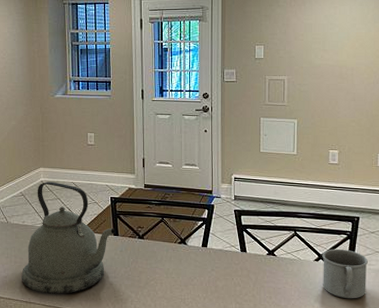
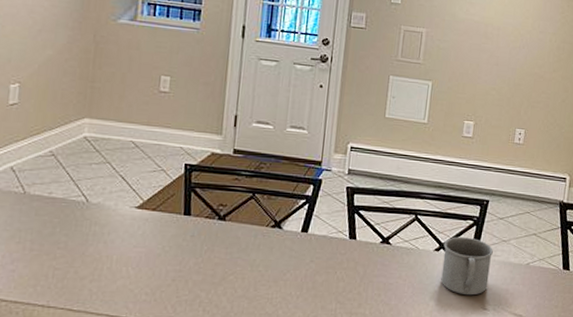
kettle: present [21,182,115,295] -> none [38,138,187,295]

